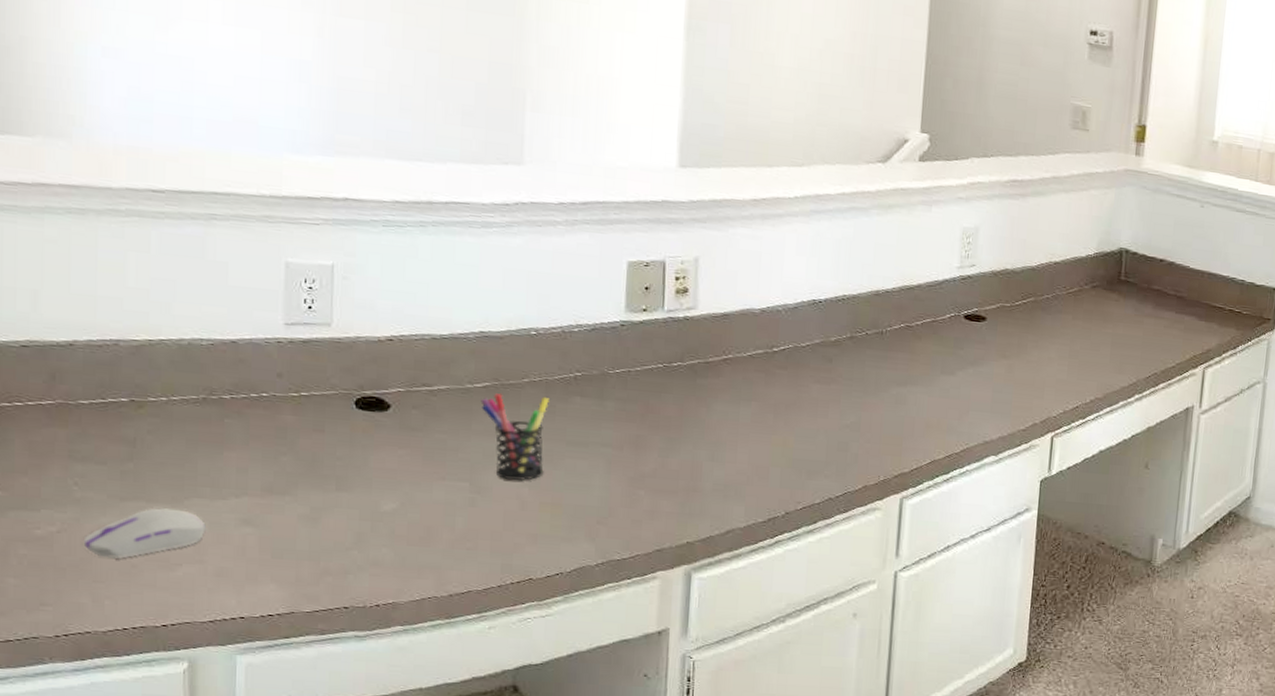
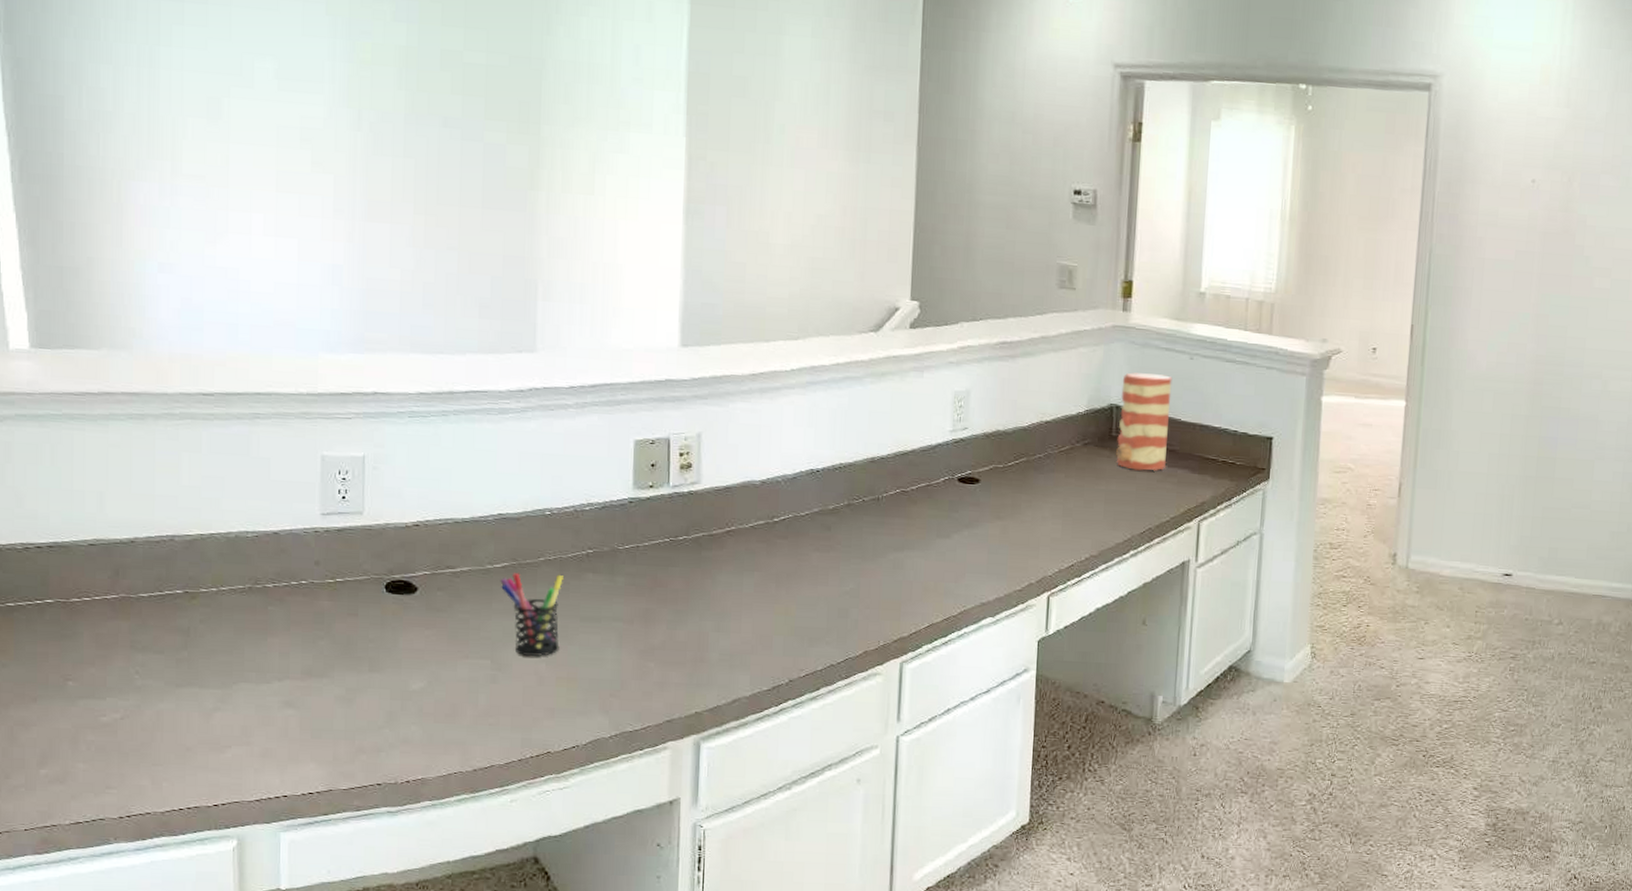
computer mouse: present [83,508,206,559] -> none [143,693,252,742]
vase: none [1124,217,1183,316] -> present [1116,372,1172,471]

